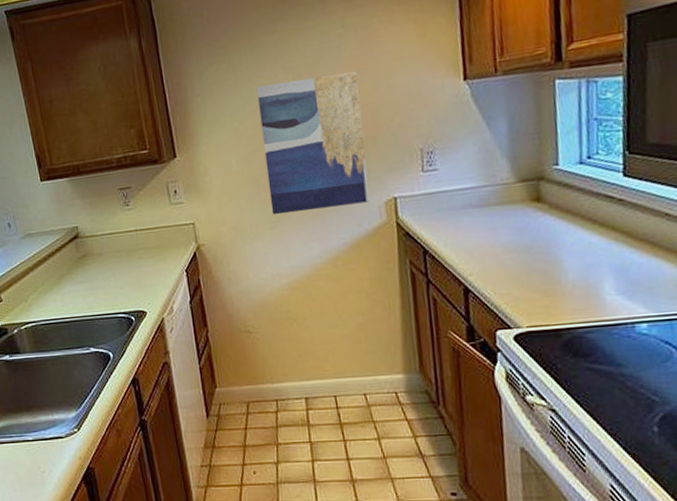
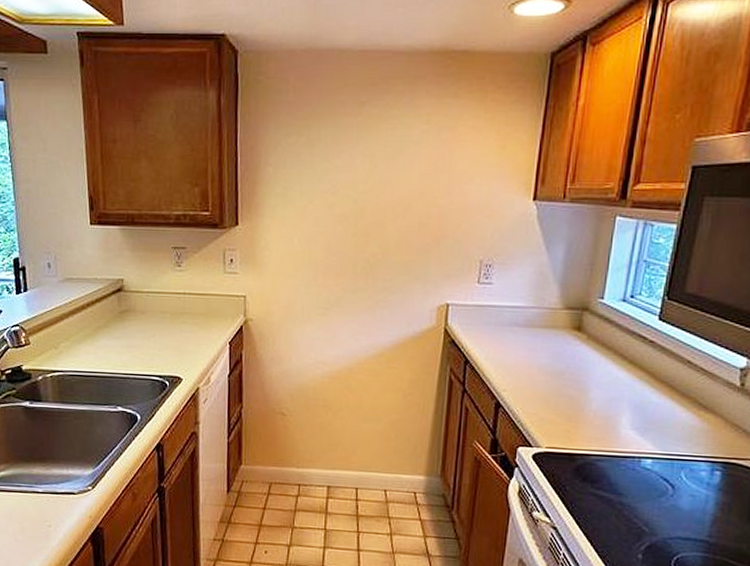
wall art: present [256,70,370,215] -> none [325,168,433,304]

